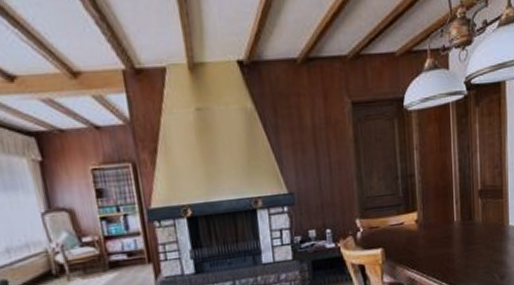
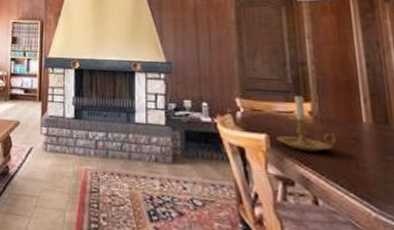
candle holder: none [390,205,436,257] -> present [277,94,337,152]

